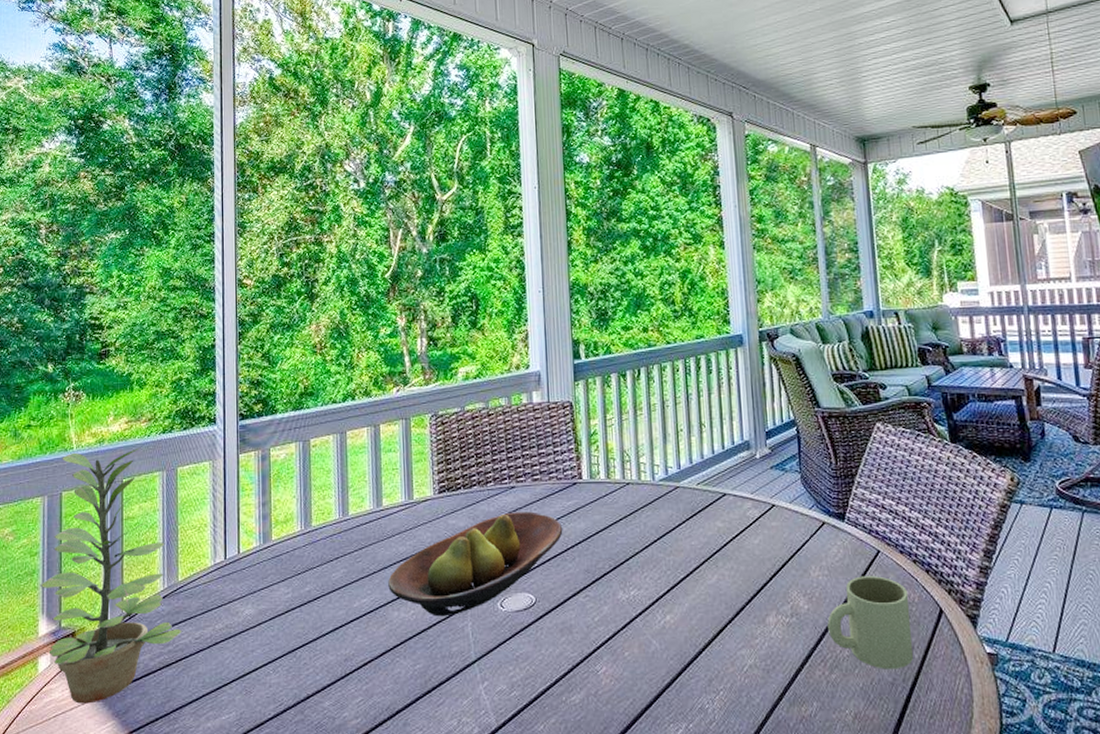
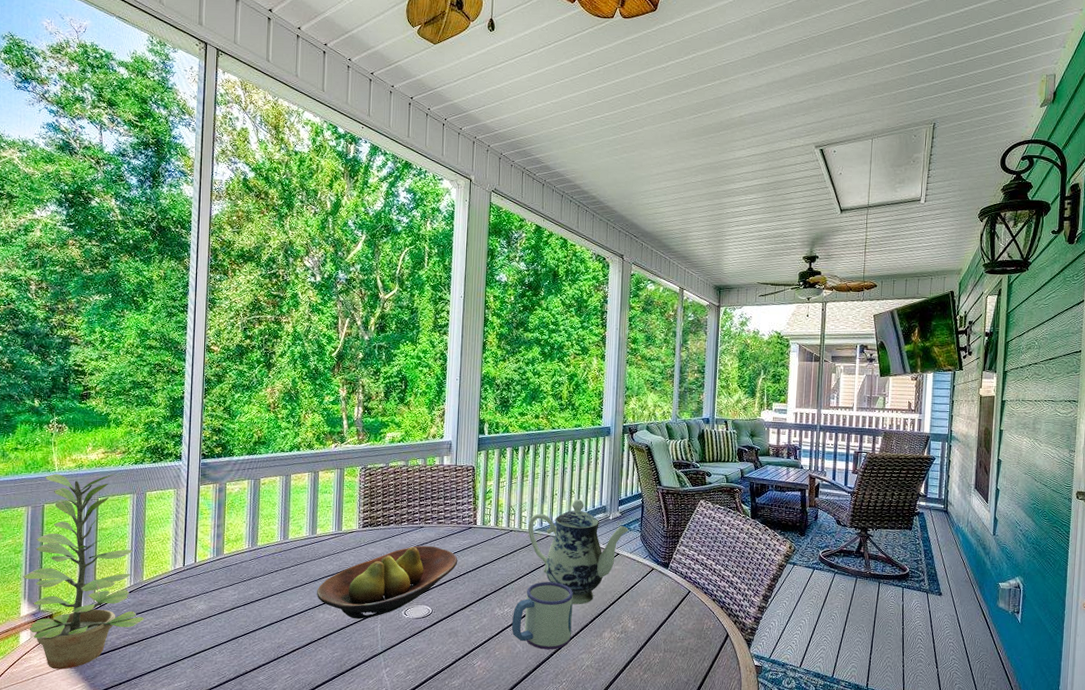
mug: none [641,550,724,646] -> present [511,582,573,650]
teapot: none [649,435,784,580] -> present [528,499,629,605]
mug: present [827,576,913,670] -> none [646,608,707,673]

